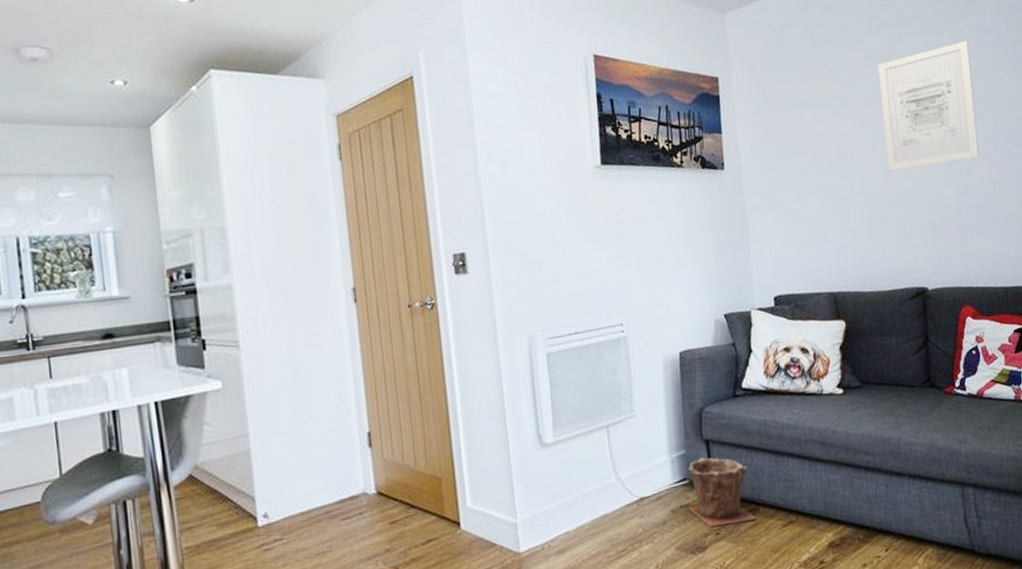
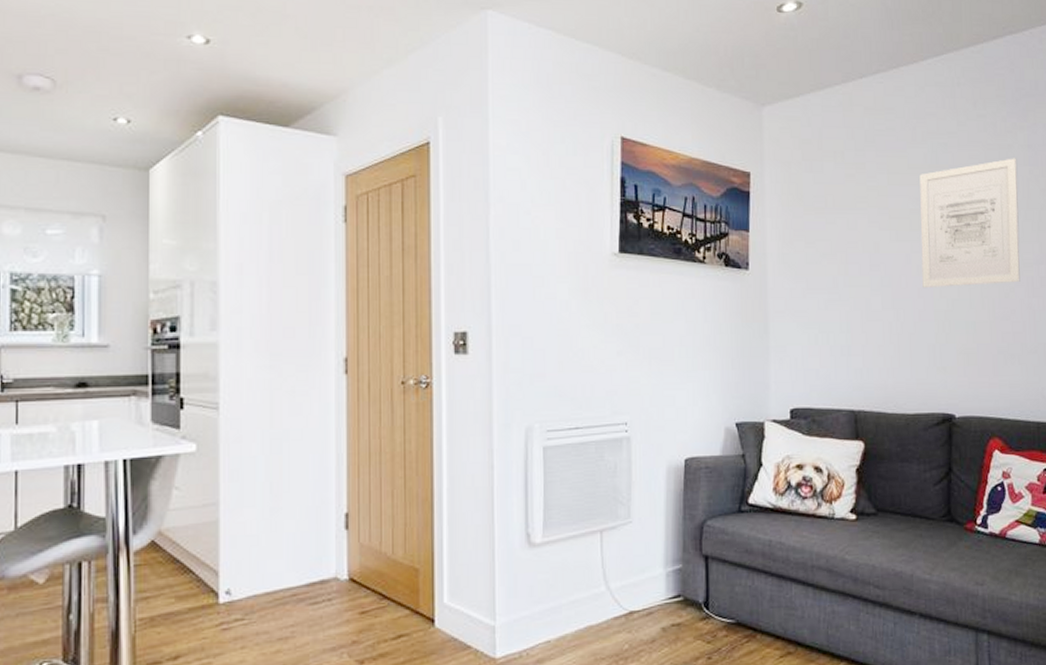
plant pot: present [688,457,758,528] -> none [680,574,754,651]

